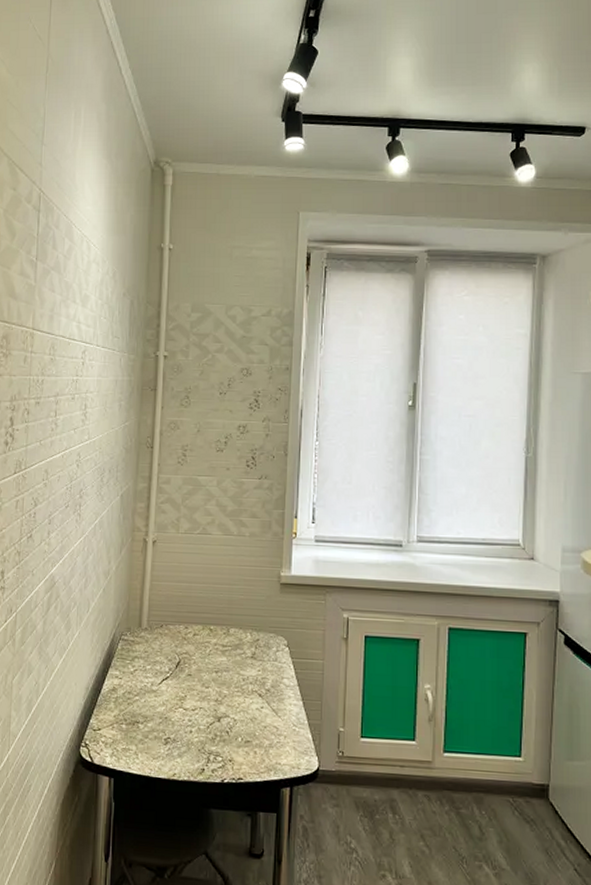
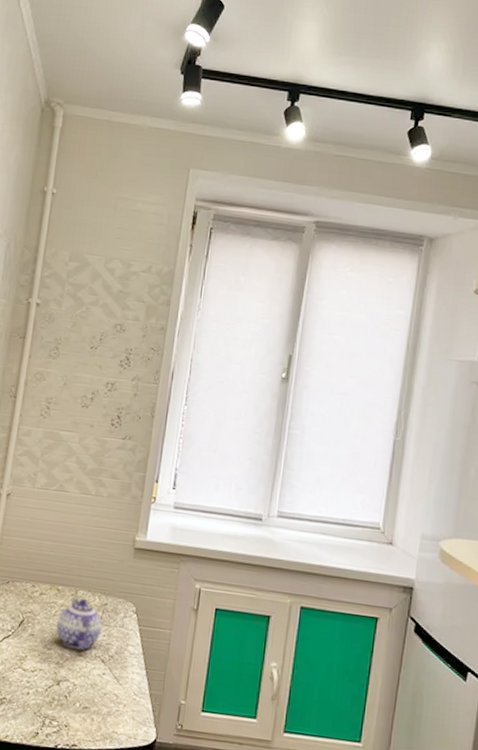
teapot: none [212,636,257,686] -> present [56,598,103,650]

